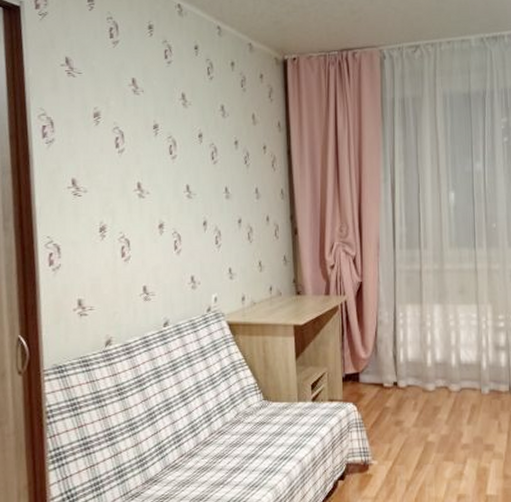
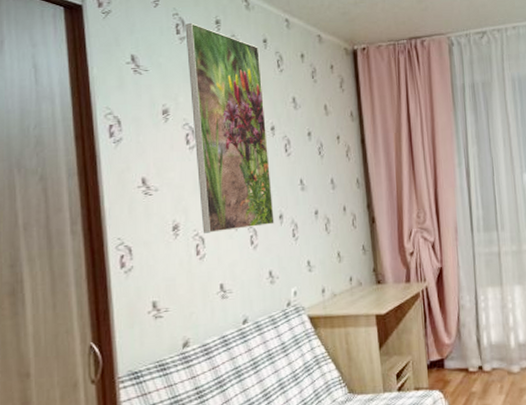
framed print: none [119,27,198,236] -> present [185,22,275,233]

